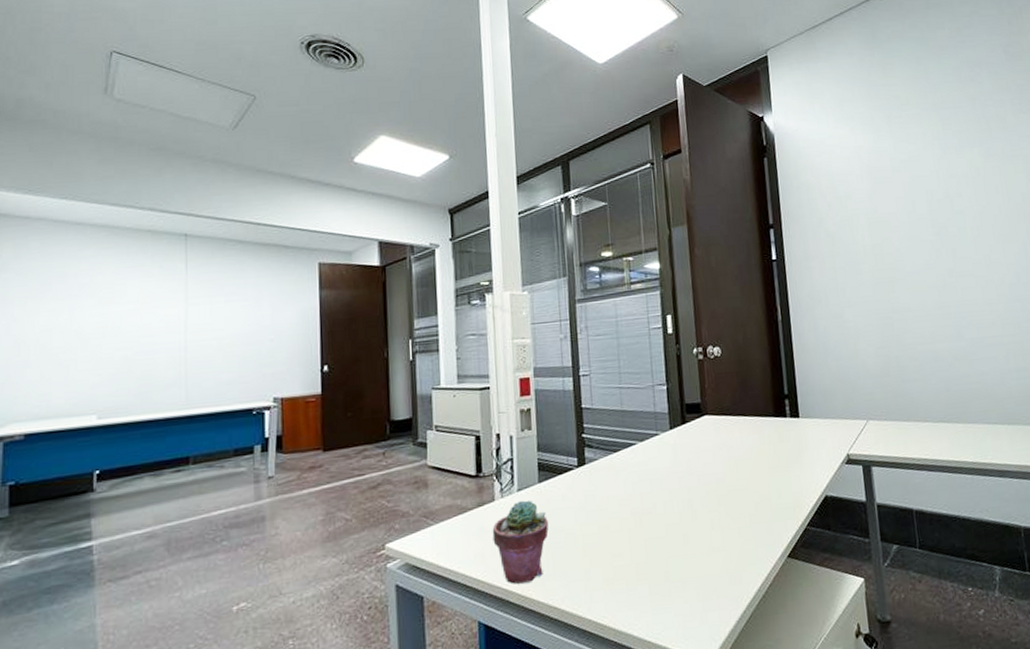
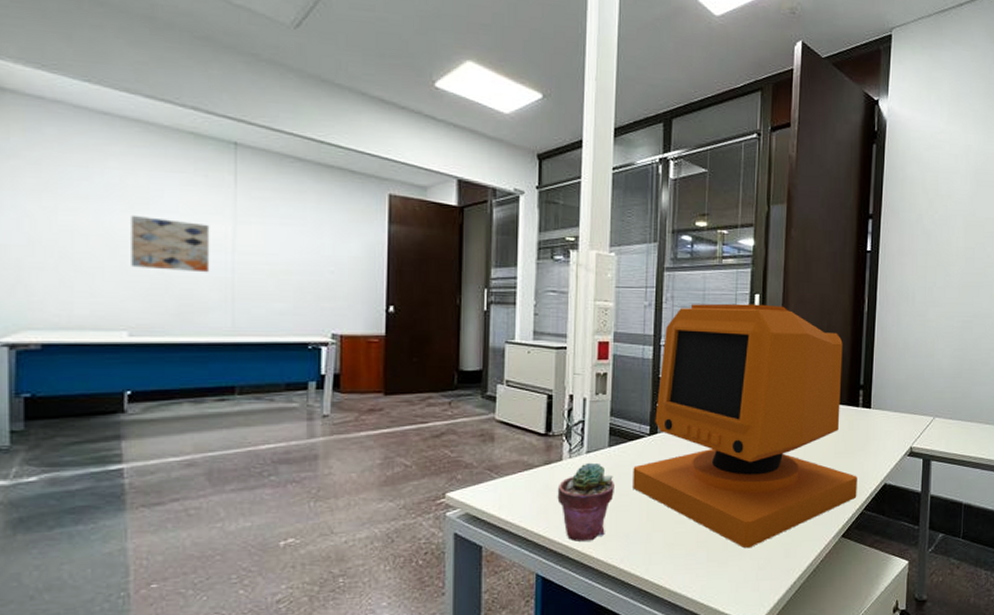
wall art: none [99,308,166,356] -> present [131,214,210,273]
computer monitor: none [565,324,798,578] -> present [633,303,857,549]

